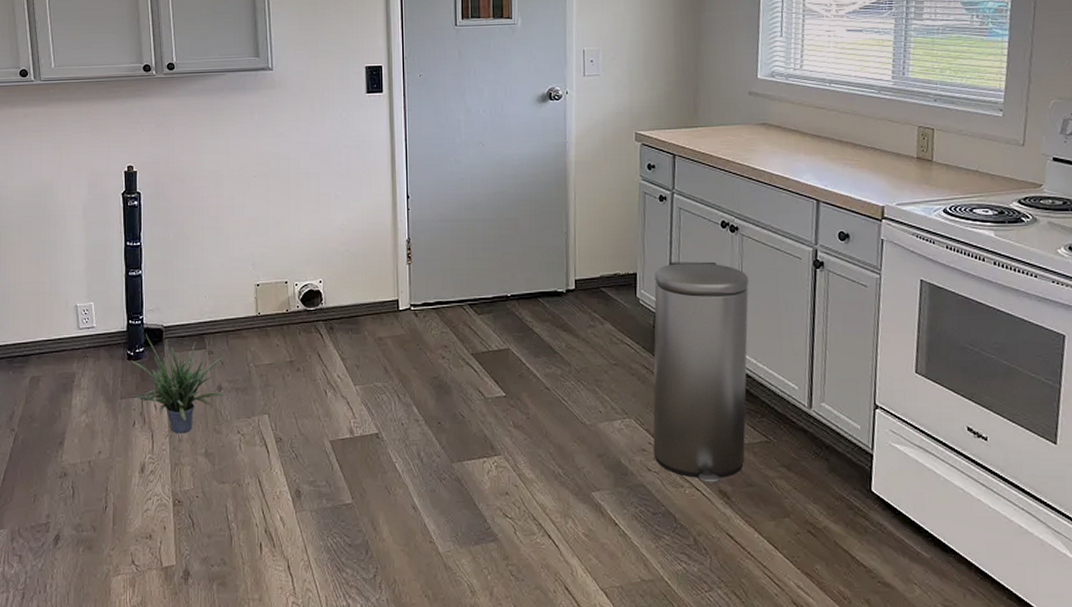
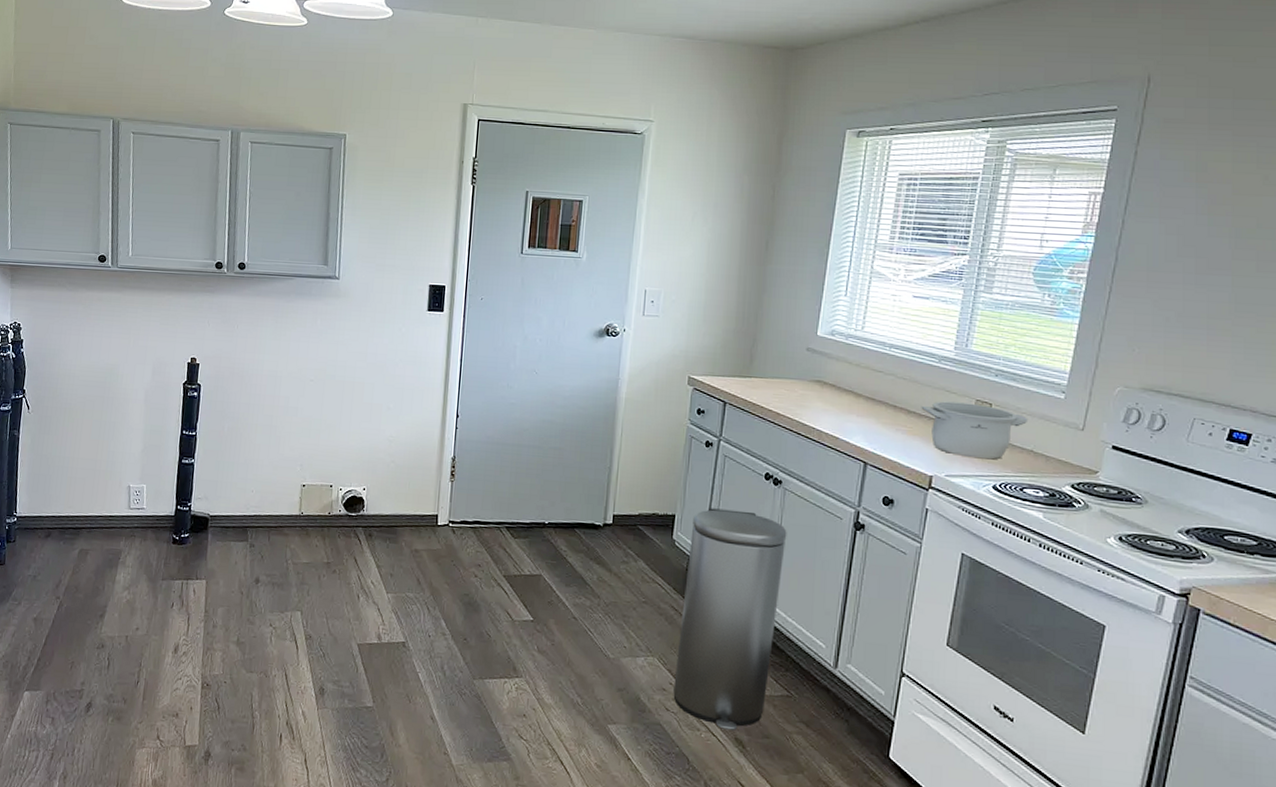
potted plant: present [129,334,227,434] -> none [170,521,264,620]
cooking pot: none [866,130,971,185] -> present [921,401,1029,460]

